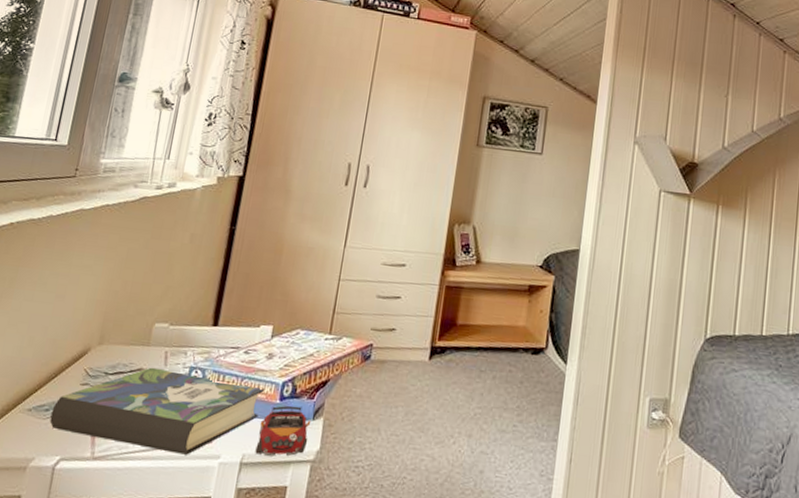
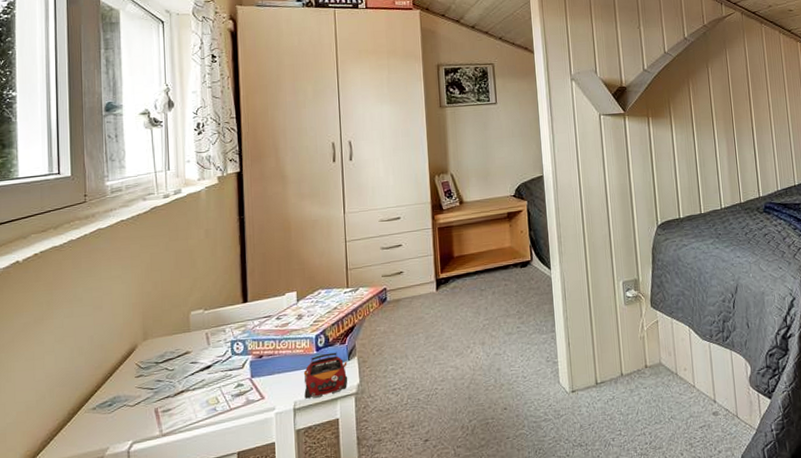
book: present [50,367,264,455] -> none [114,344,301,420]

